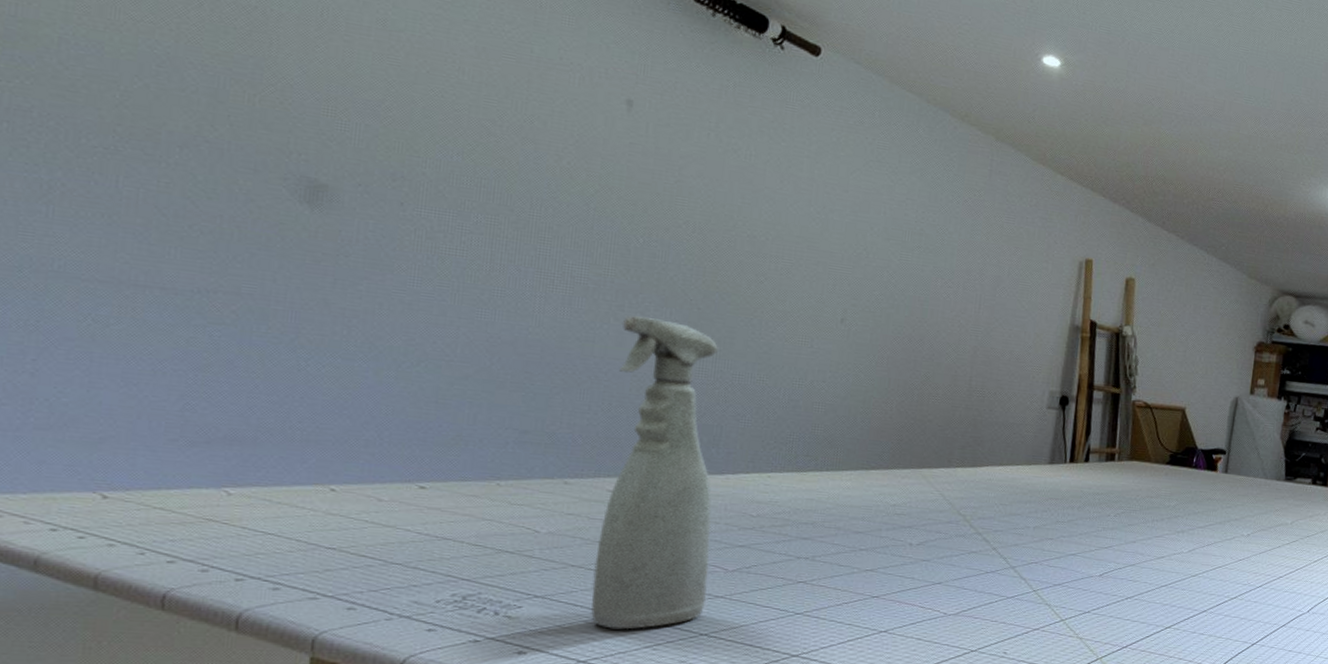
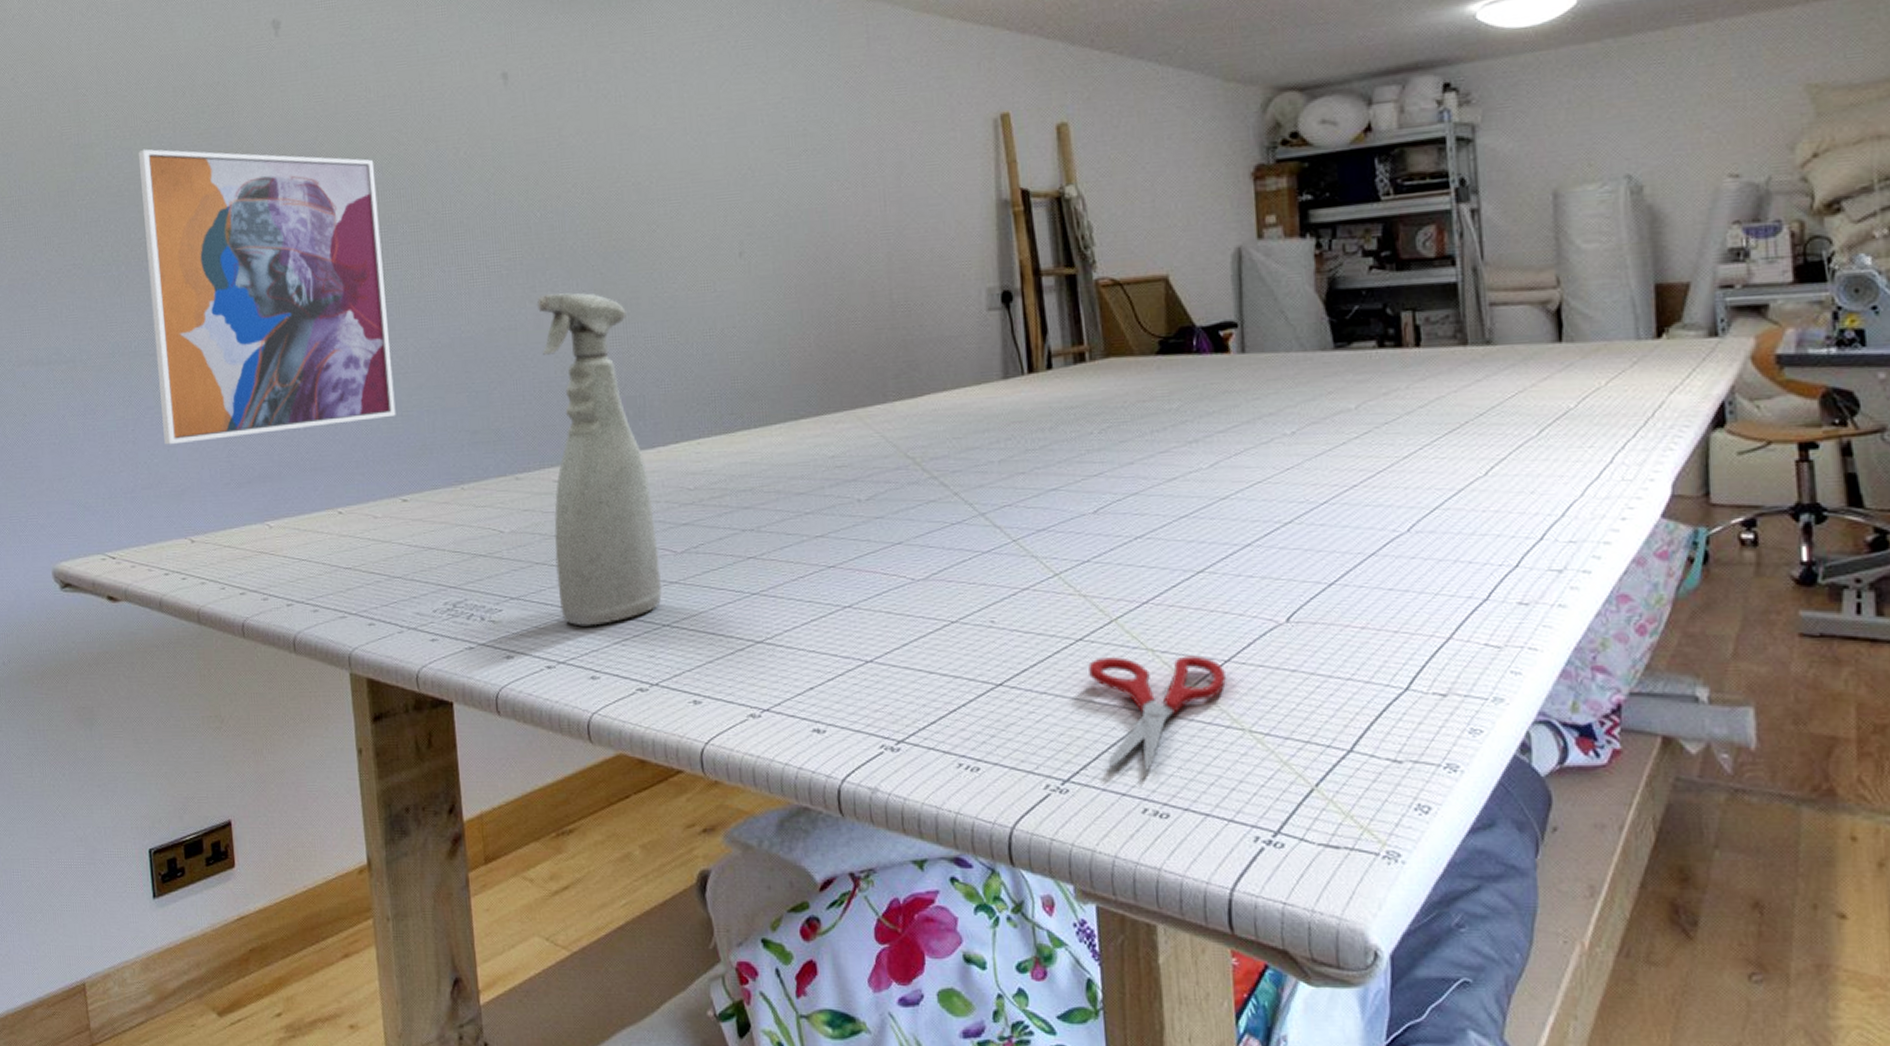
wall art: none [83,48,454,402] -> present [138,149,396,445]

